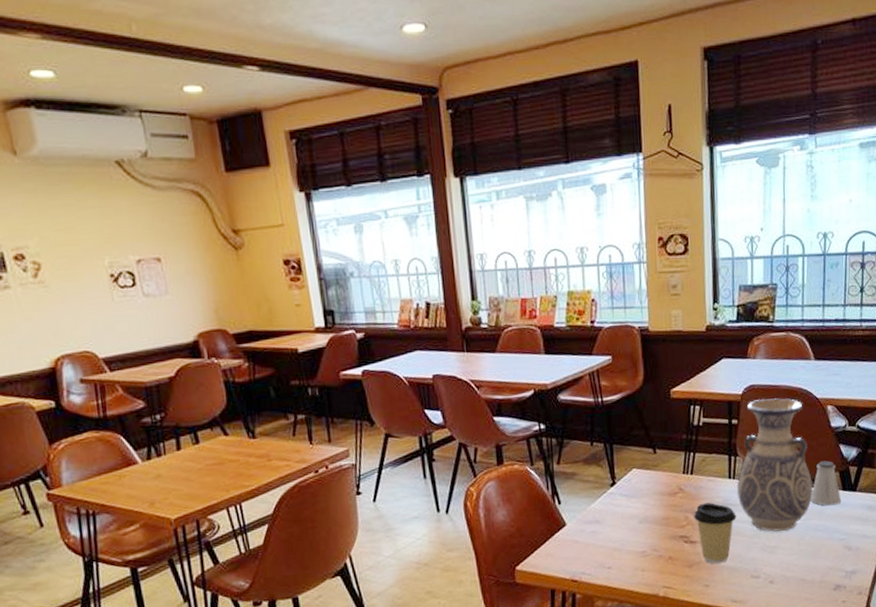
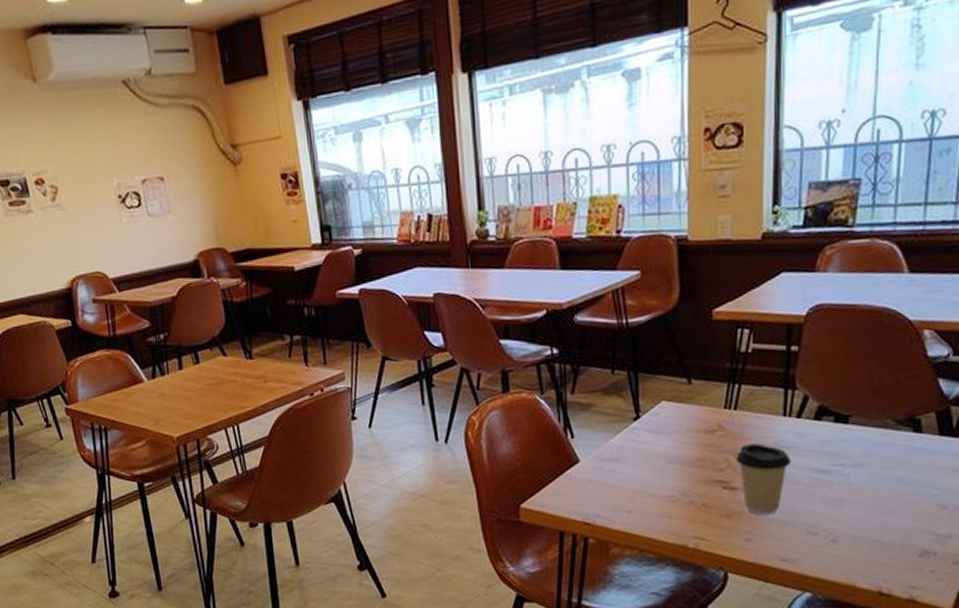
vase: present [736,398,813,532] -> none [793,320,897,482]
saltshaker: present [810,460,841,506] -> none [893,398,936,454]

